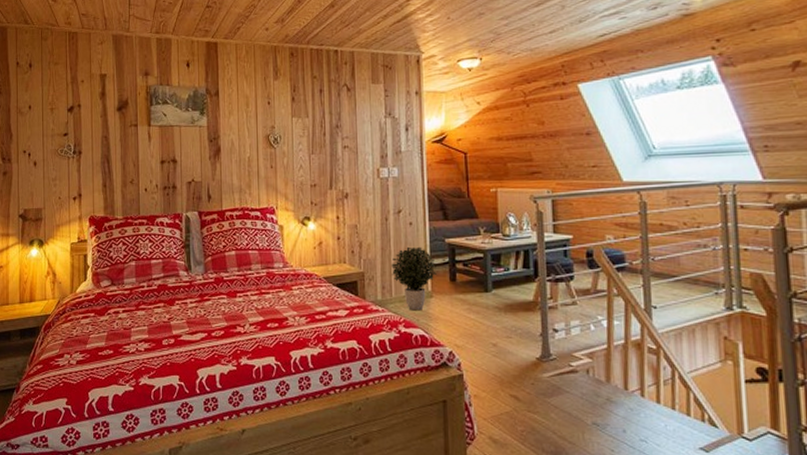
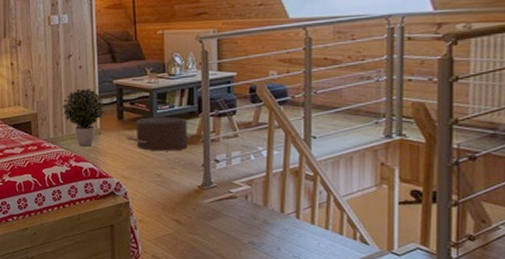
pouf: none [459,280,528,318] -> present [126,116,192,152]

